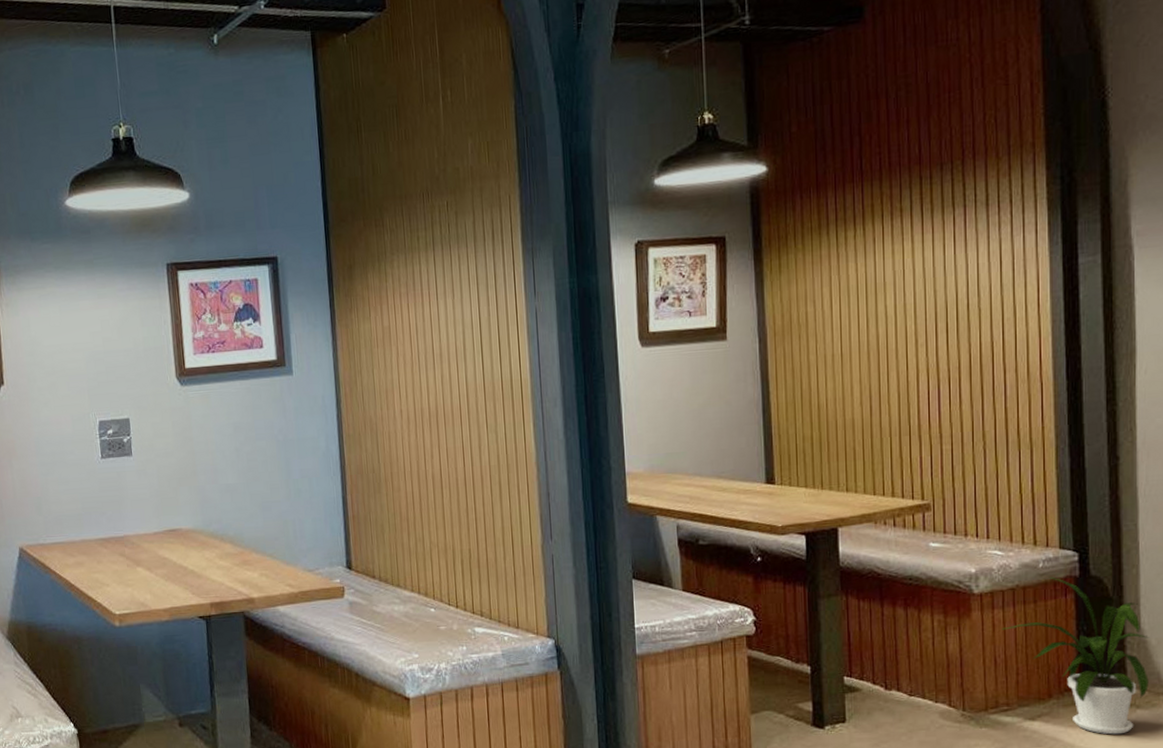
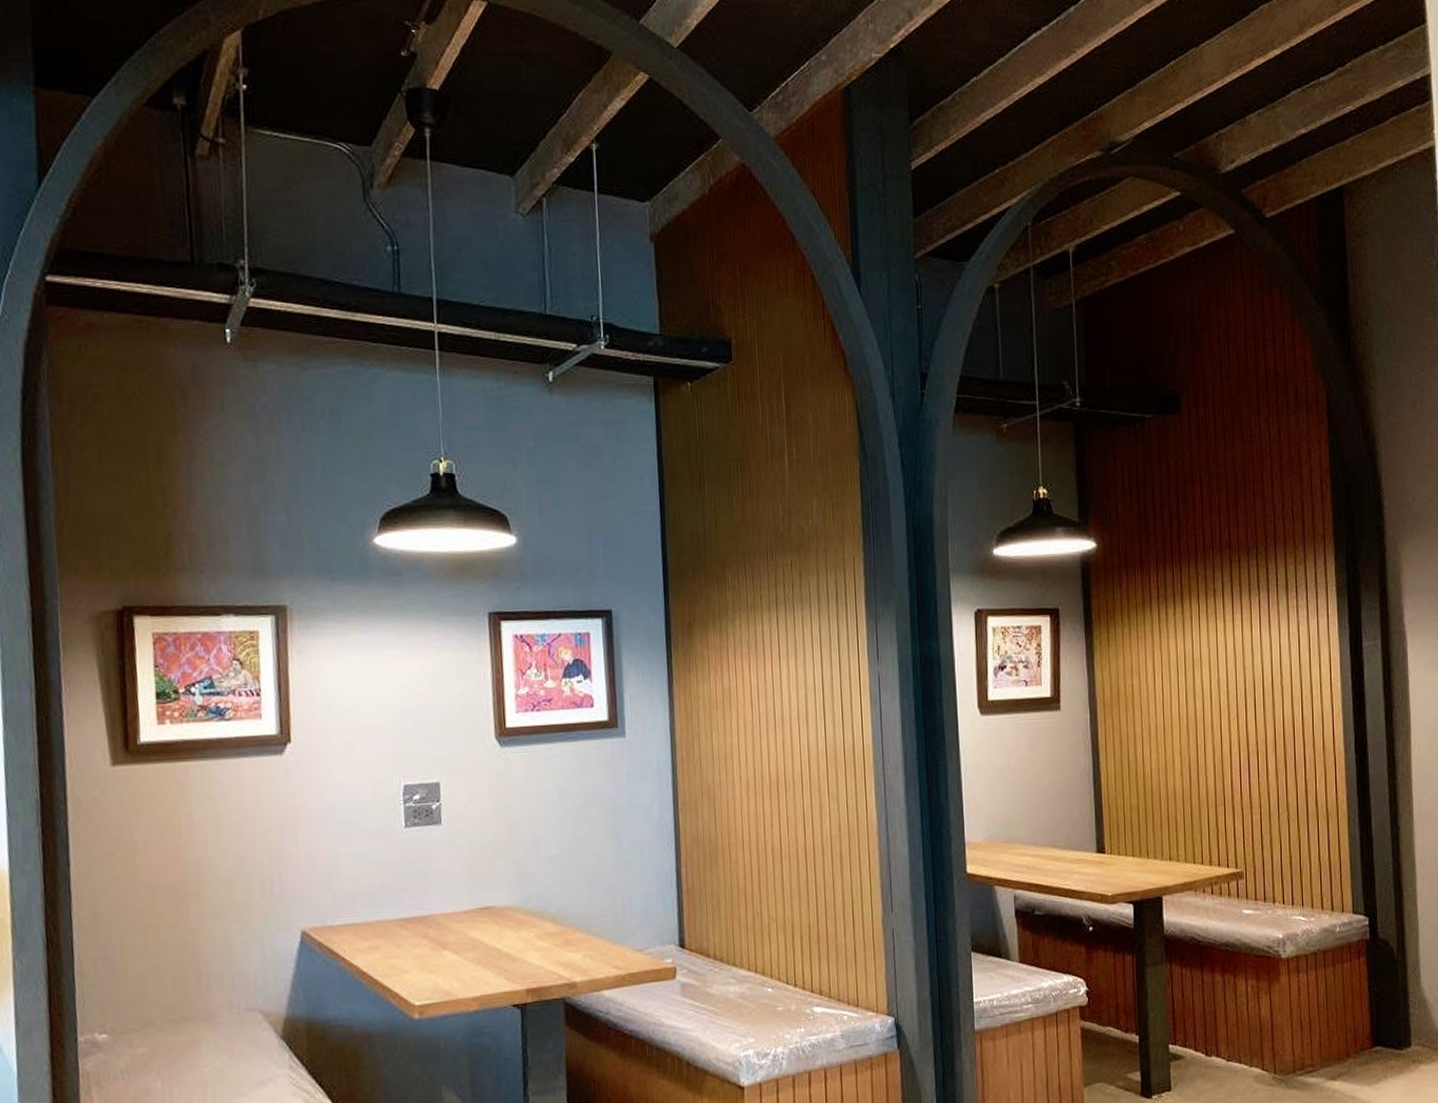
house plant: present [1001,577,1149,735] -> none [1306,940,1429,1091]

